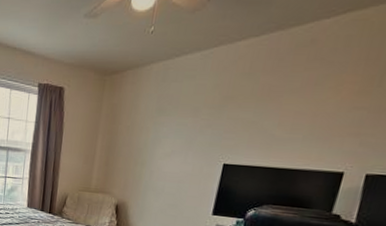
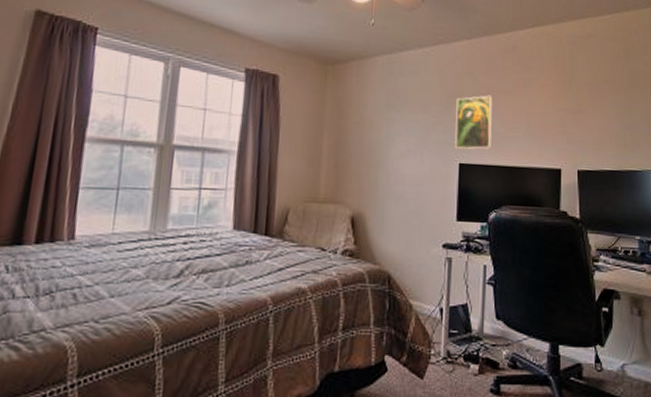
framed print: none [222,96,274,151] -> present [455,95,492,150]

